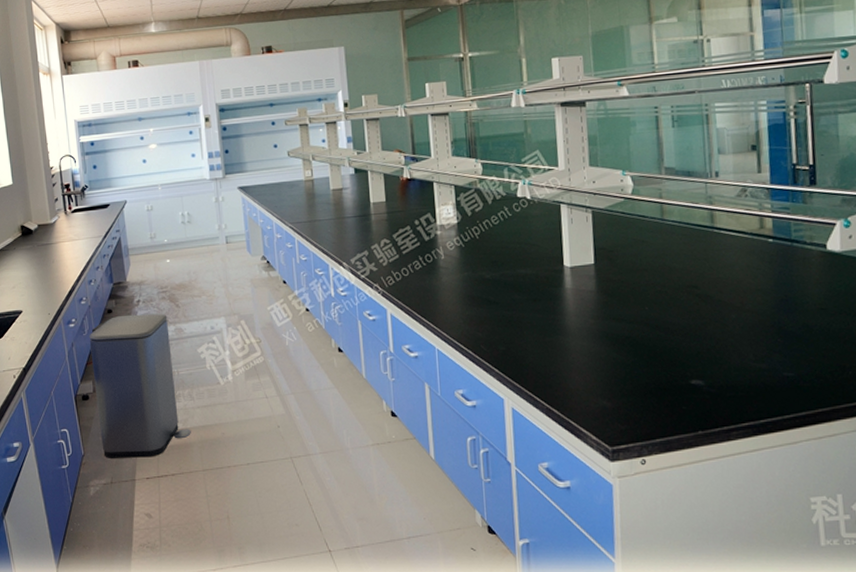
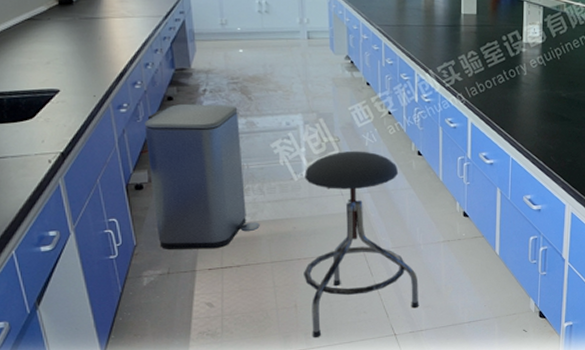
stool: none [230,350,353,552] -> present [304,150,419,337]

